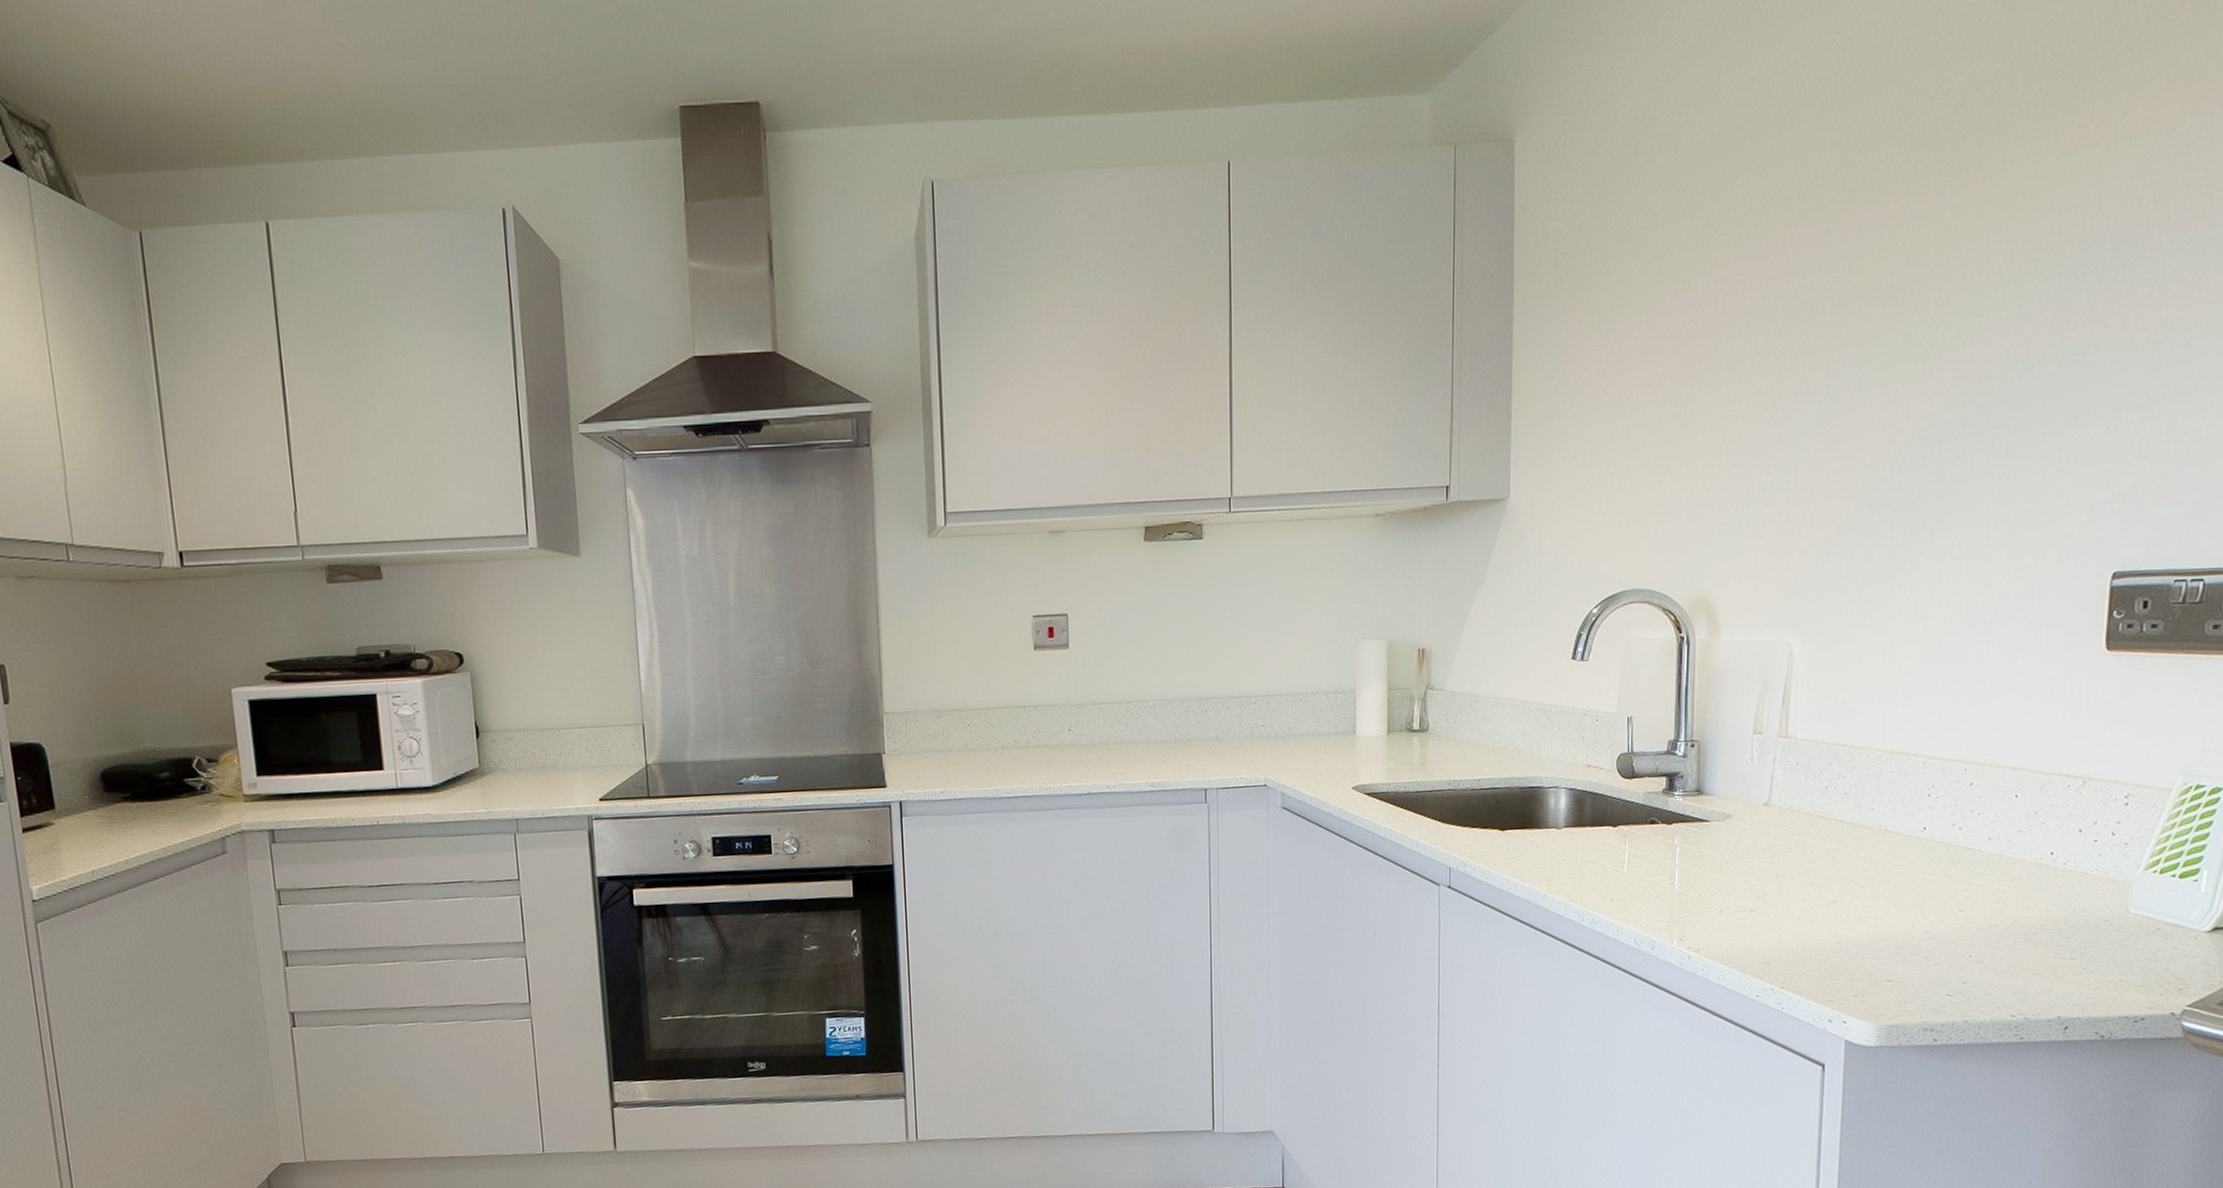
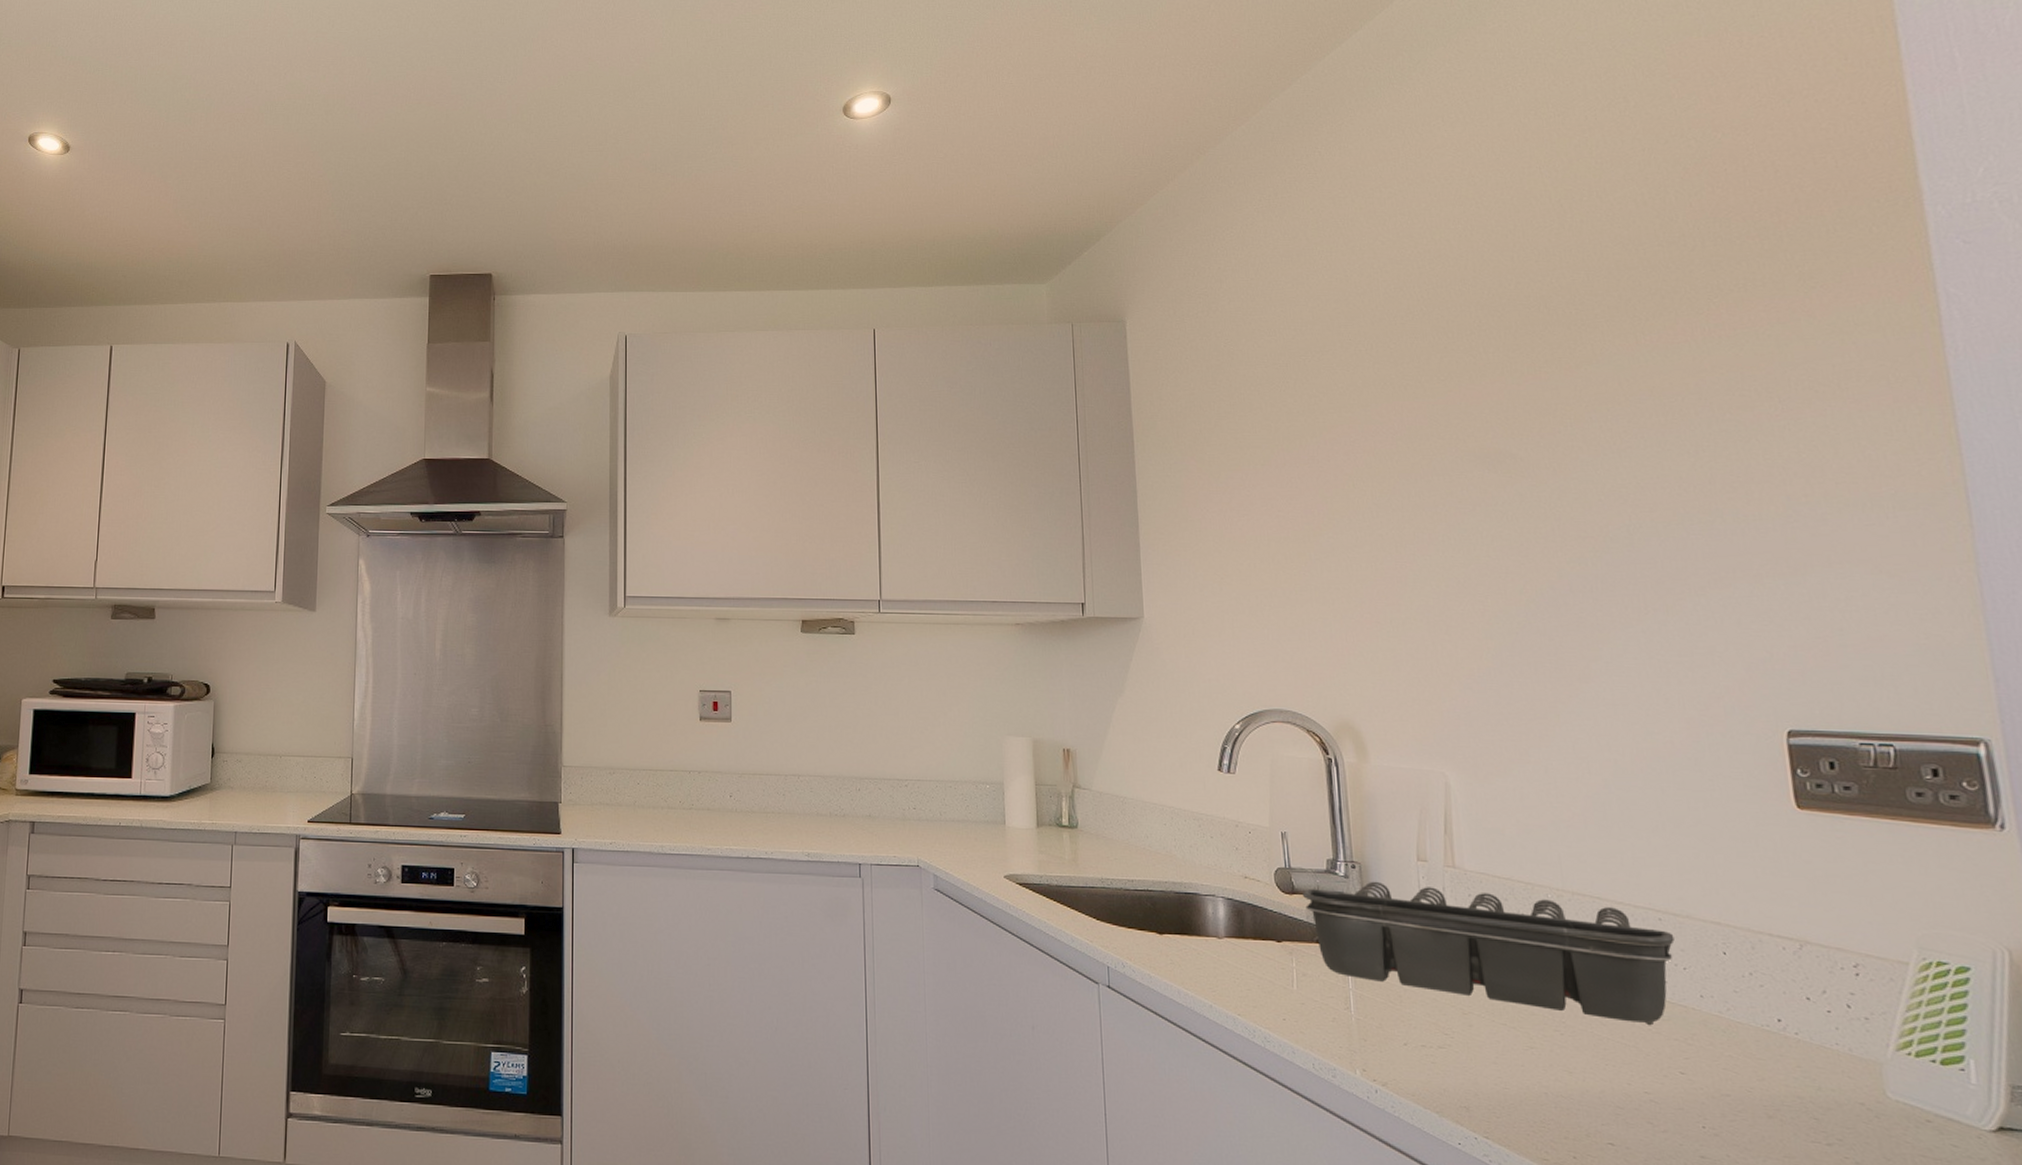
dish rack: none [1641,757,1975,871] -> present [1302,881,1675,1026]

